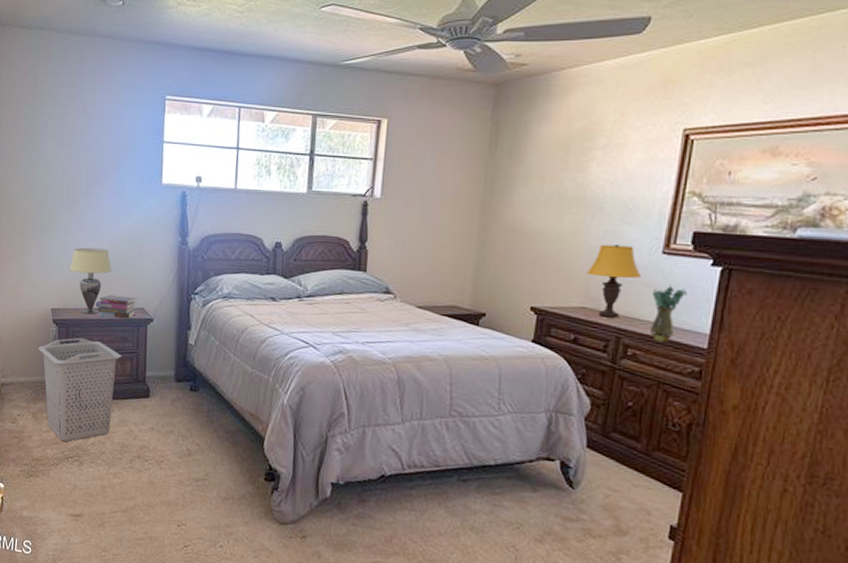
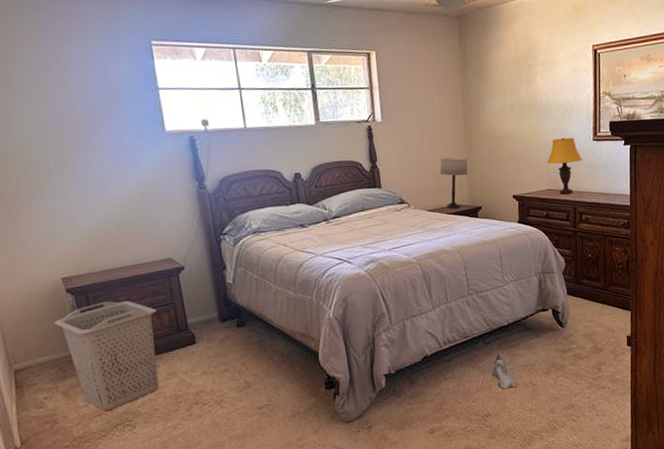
lampshade: present [69,247,113,314] -> none [74,205,128,276]
books: present [95,295,138,319] -> none [115,249,163,276]
table lamp: none [439,247,478,311] -> present [439,157,468,209]
shoe: none [463,498,495,546] -> present [492,354,517,390]
vase: present [650,283,687,342] -> none [591,162,612,206]

